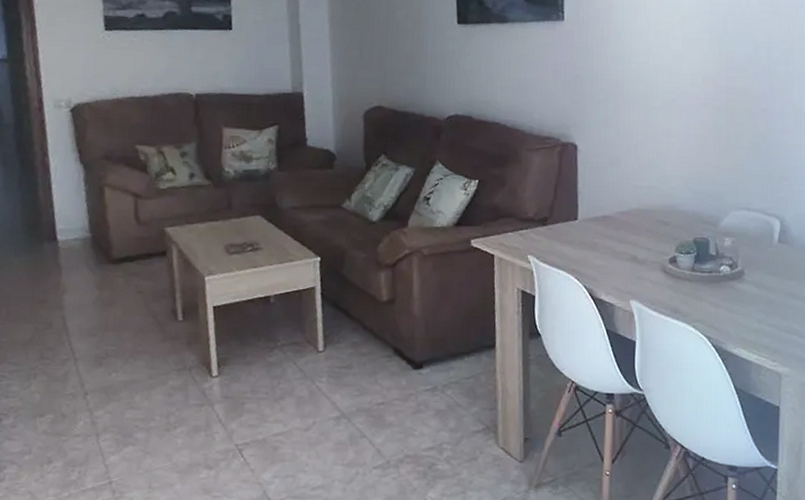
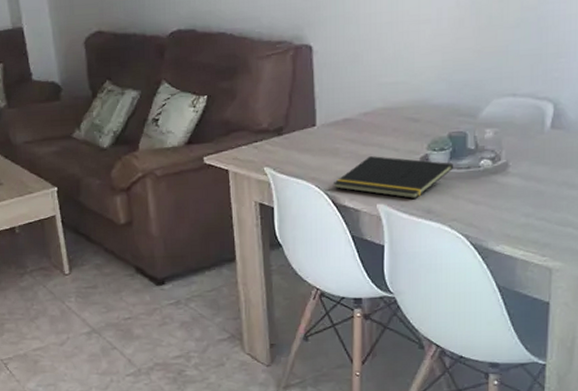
notepad: none [592,253,698,298] -> present [334,156,454,200]

